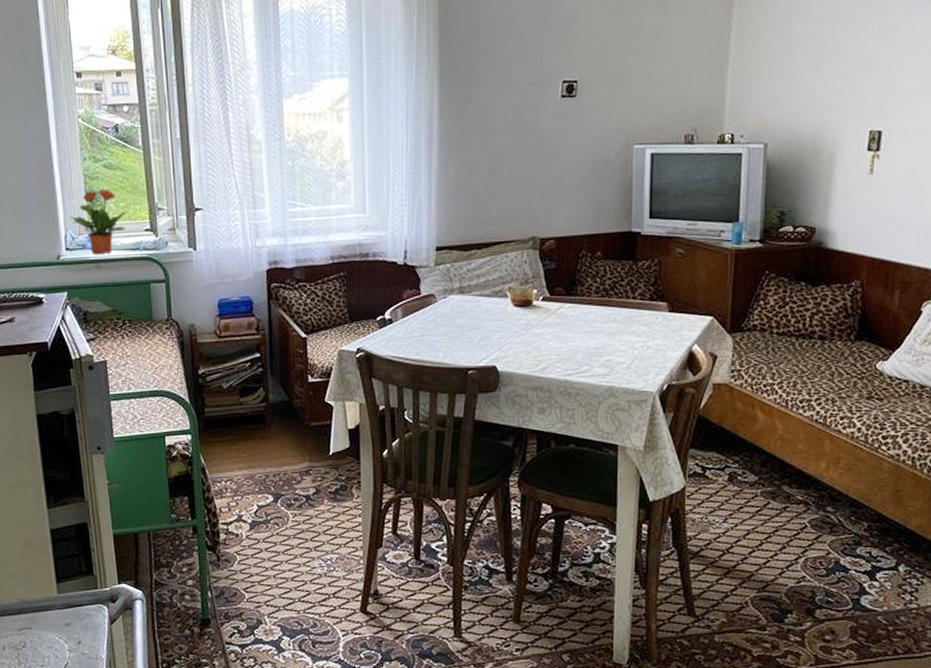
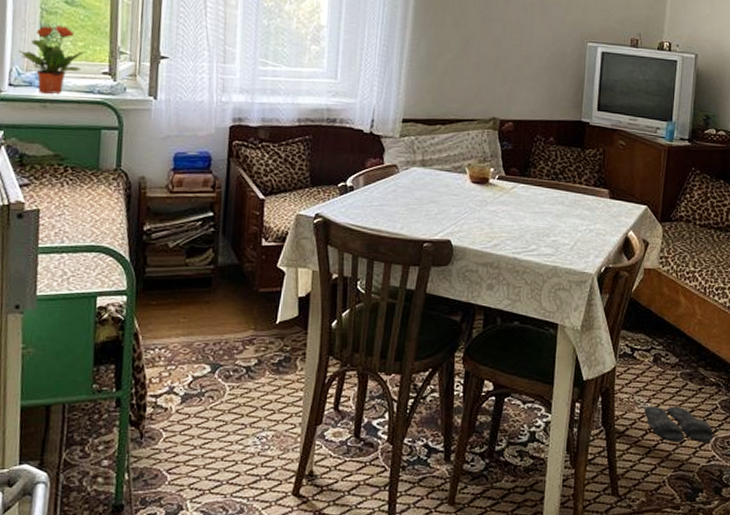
slippers: none [720,526,803,563] -> present [644,406,713,442]

